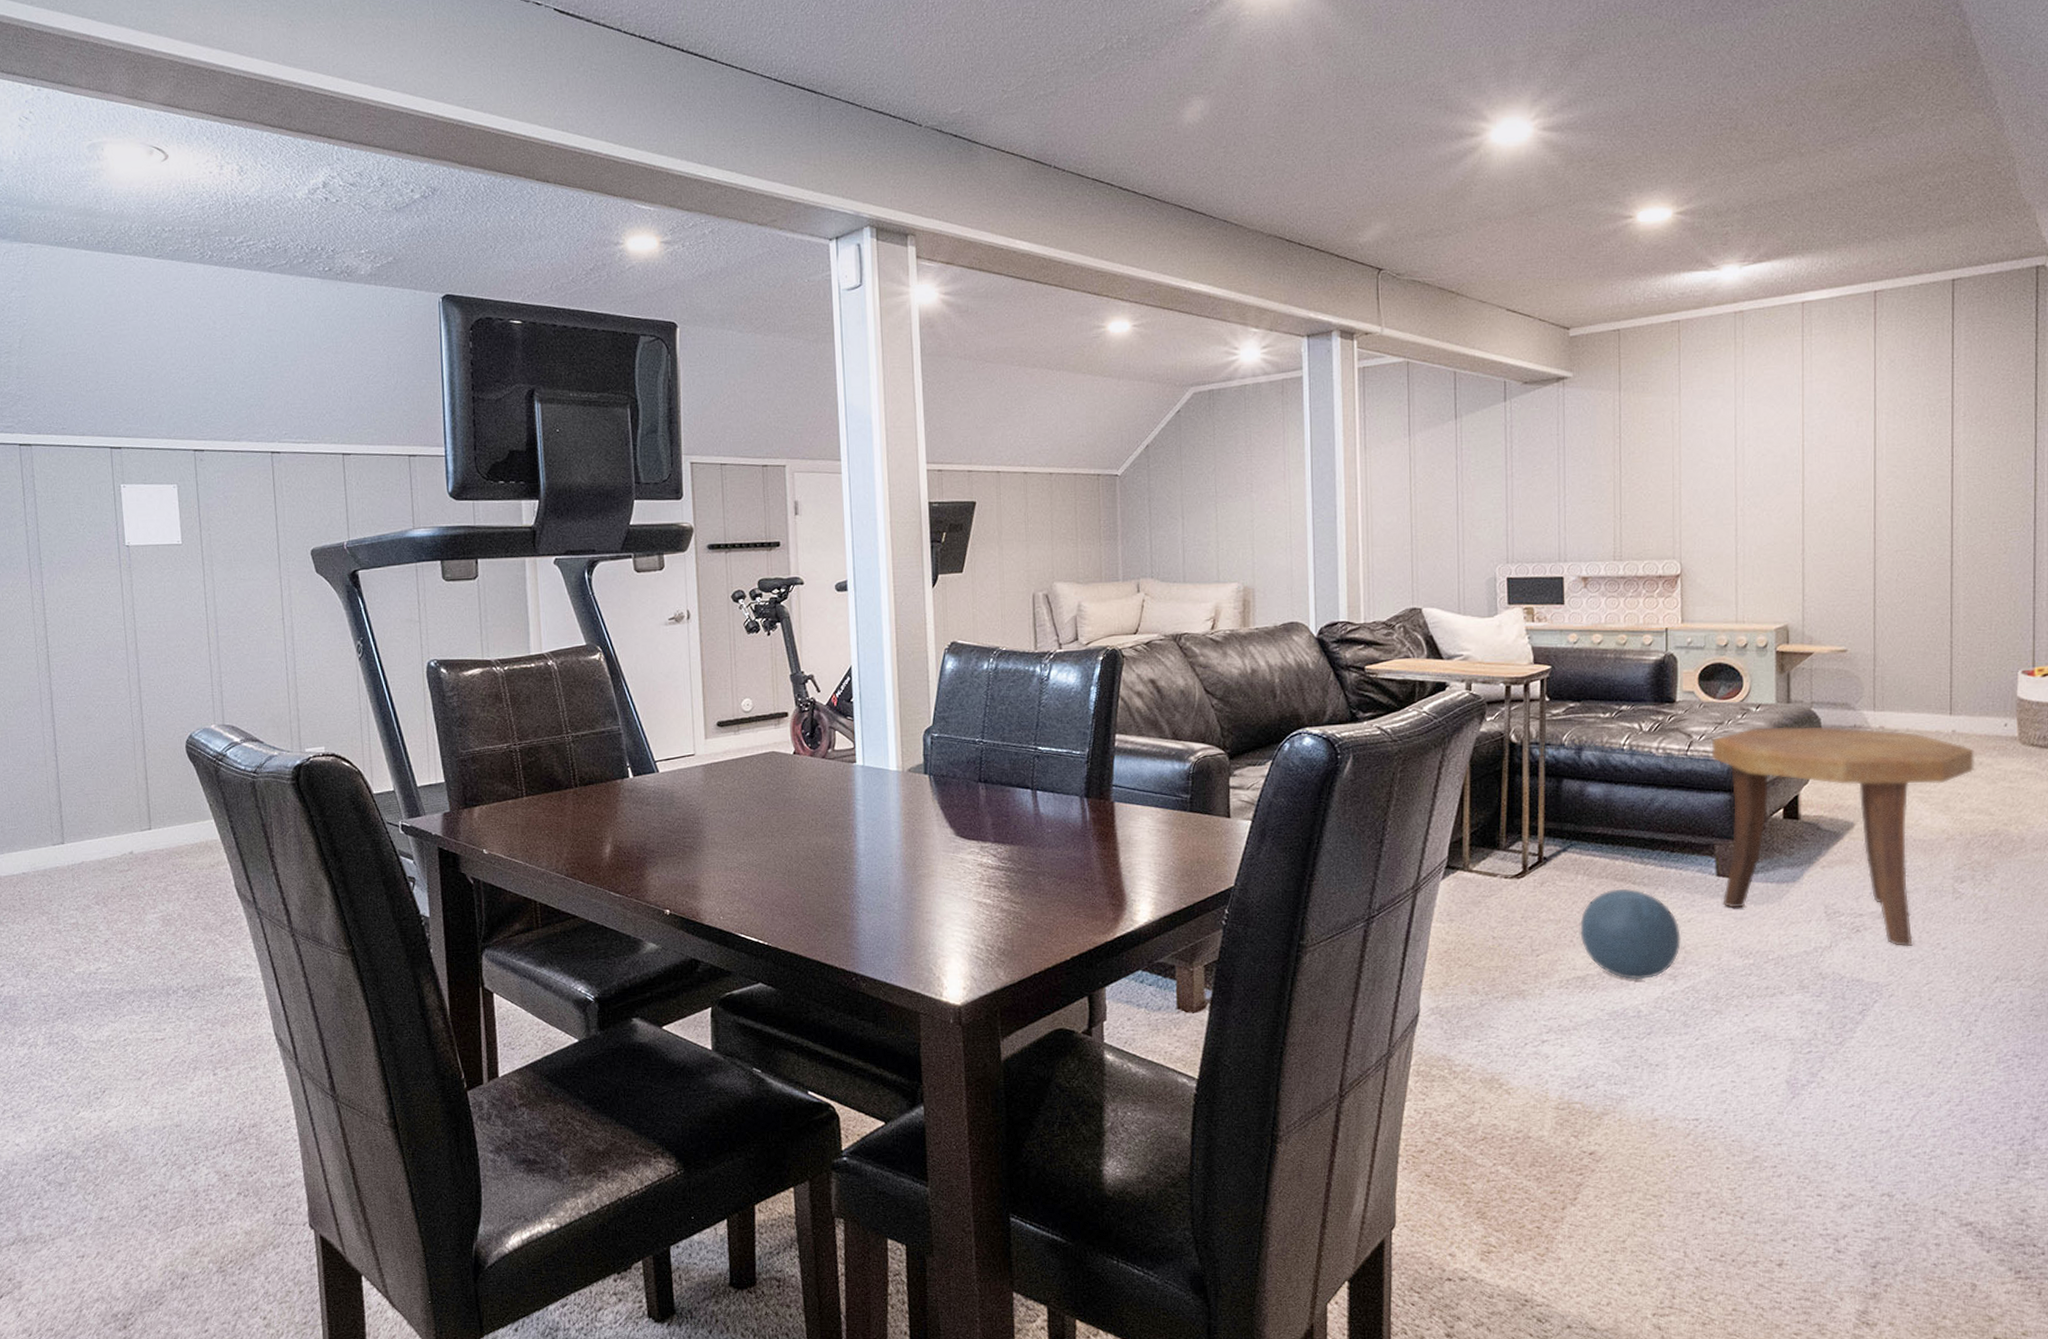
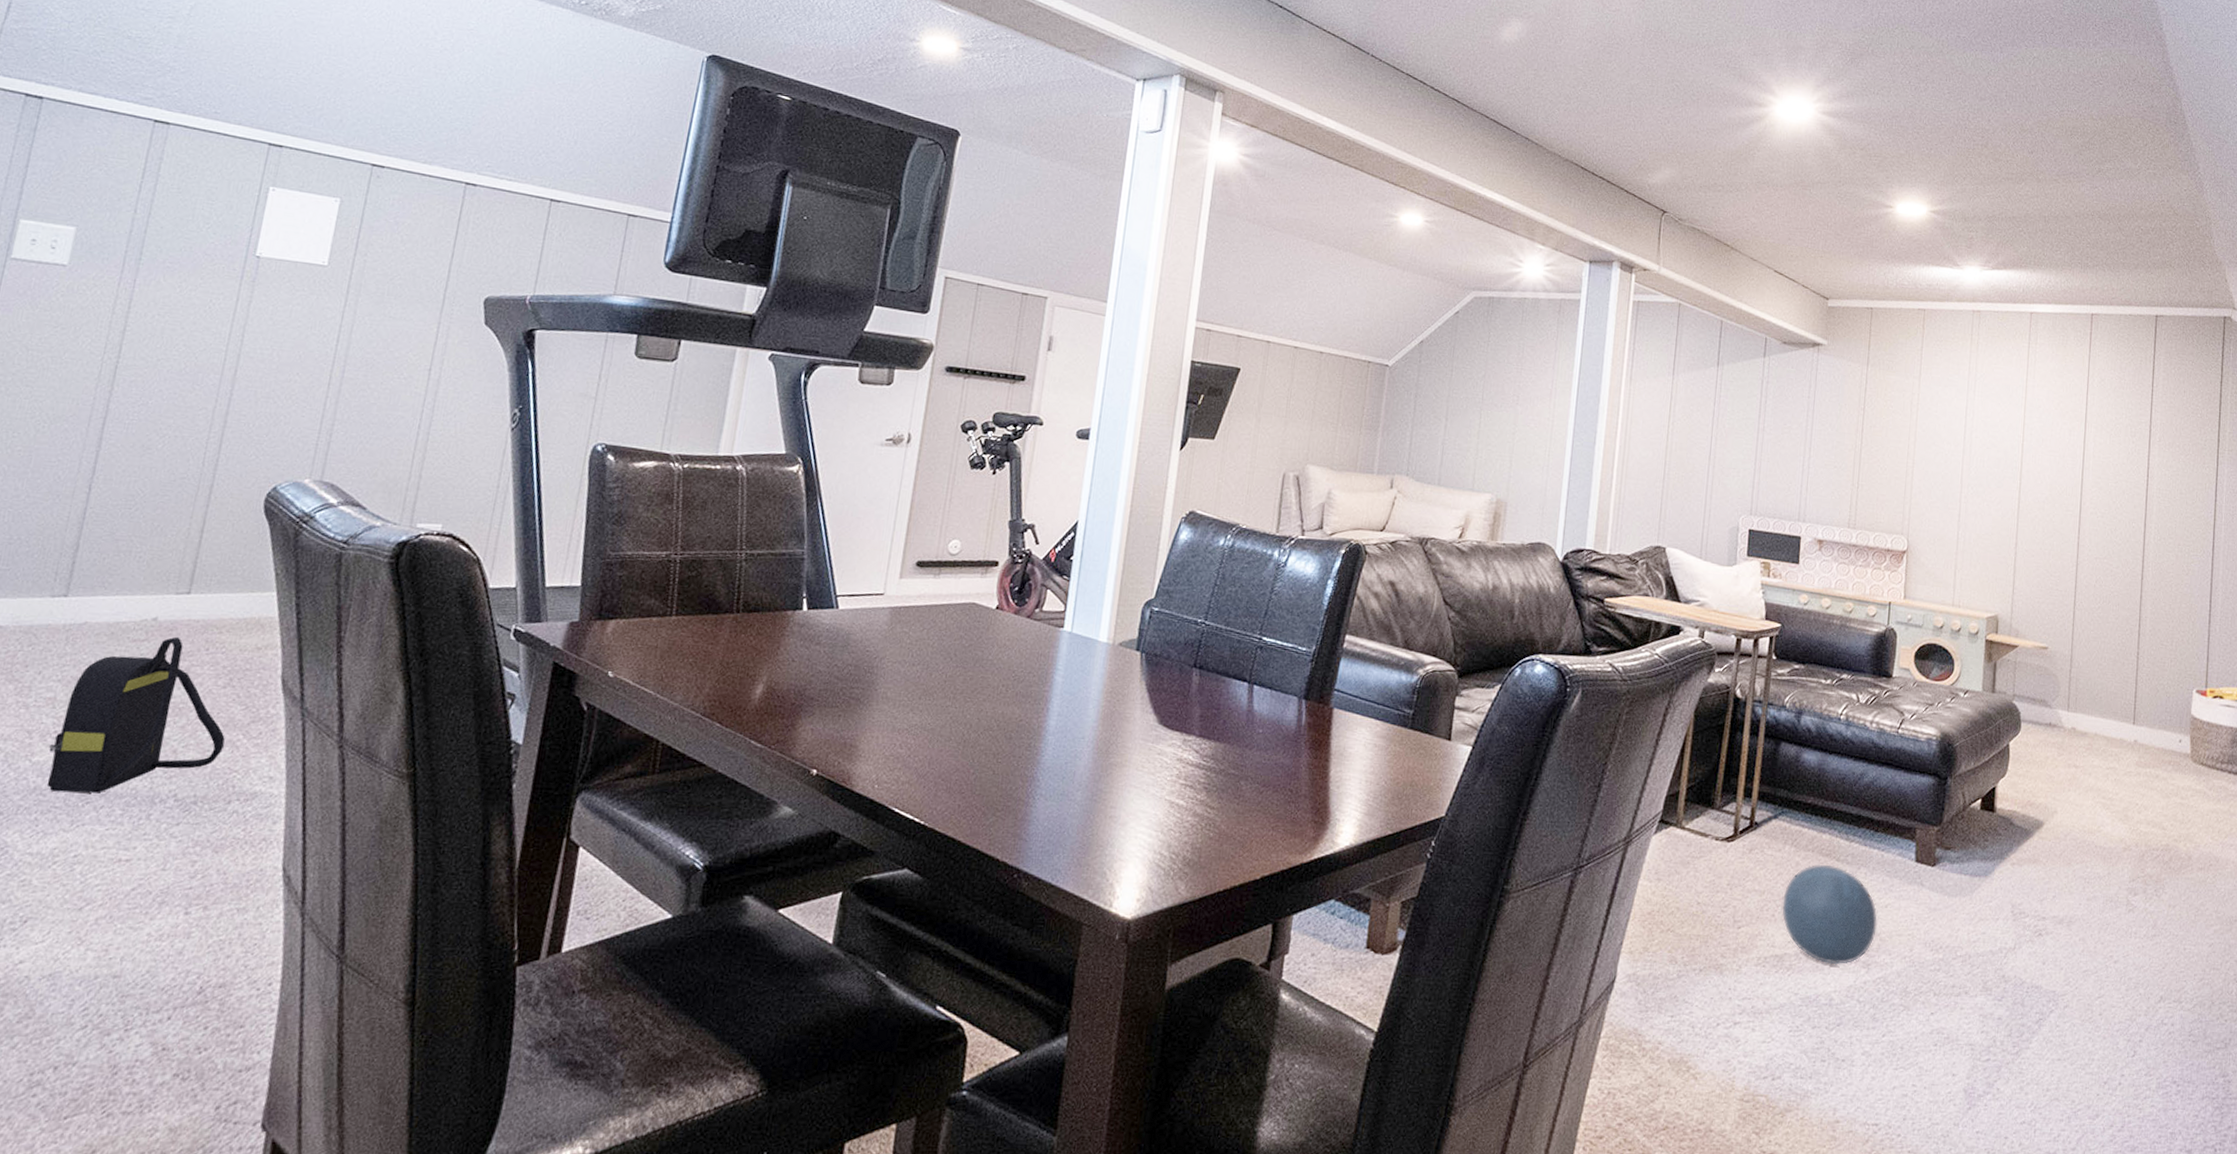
backpack: none [84,864,208,993] -> present [46,636,225,793]
side table: present [1711,726,1974,947] -> none [1919,713,2152,957]

